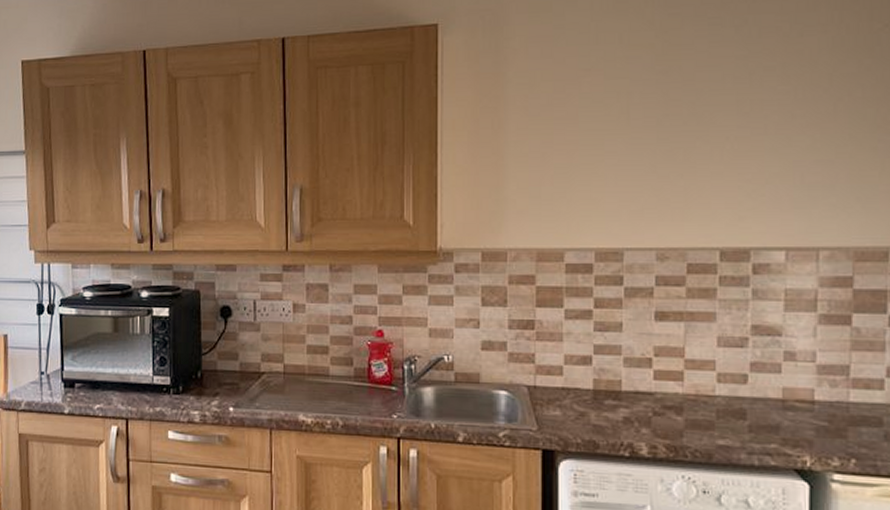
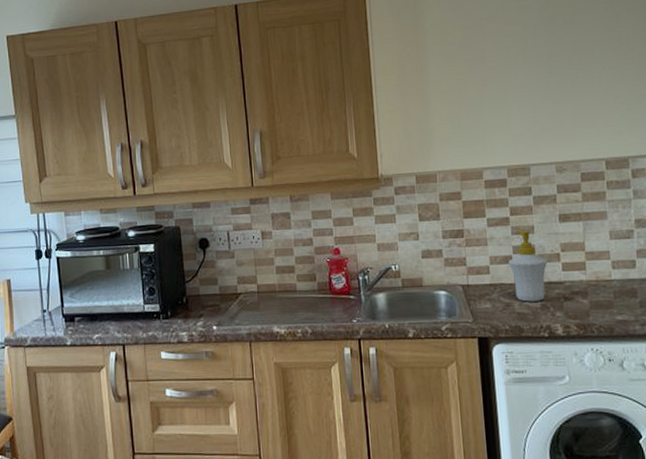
soap bottle: none [587,326,636,414] -> present [508,229,548,302]

